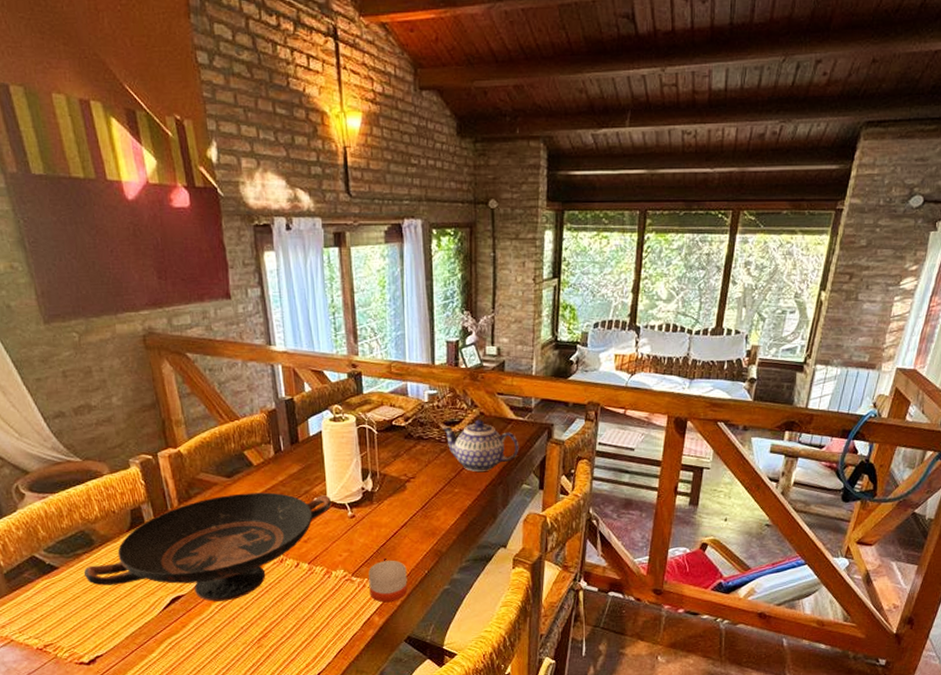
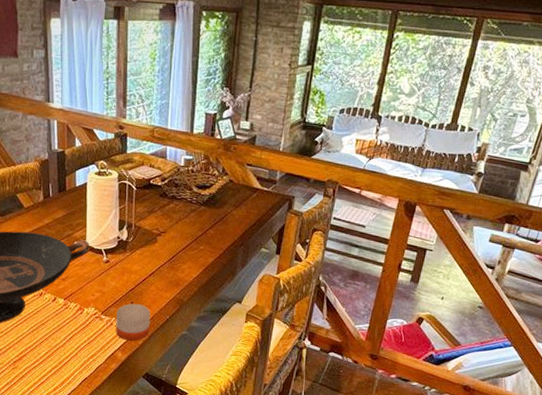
teapot: present [442,419,519,472] -> none [194,186,262,233]

